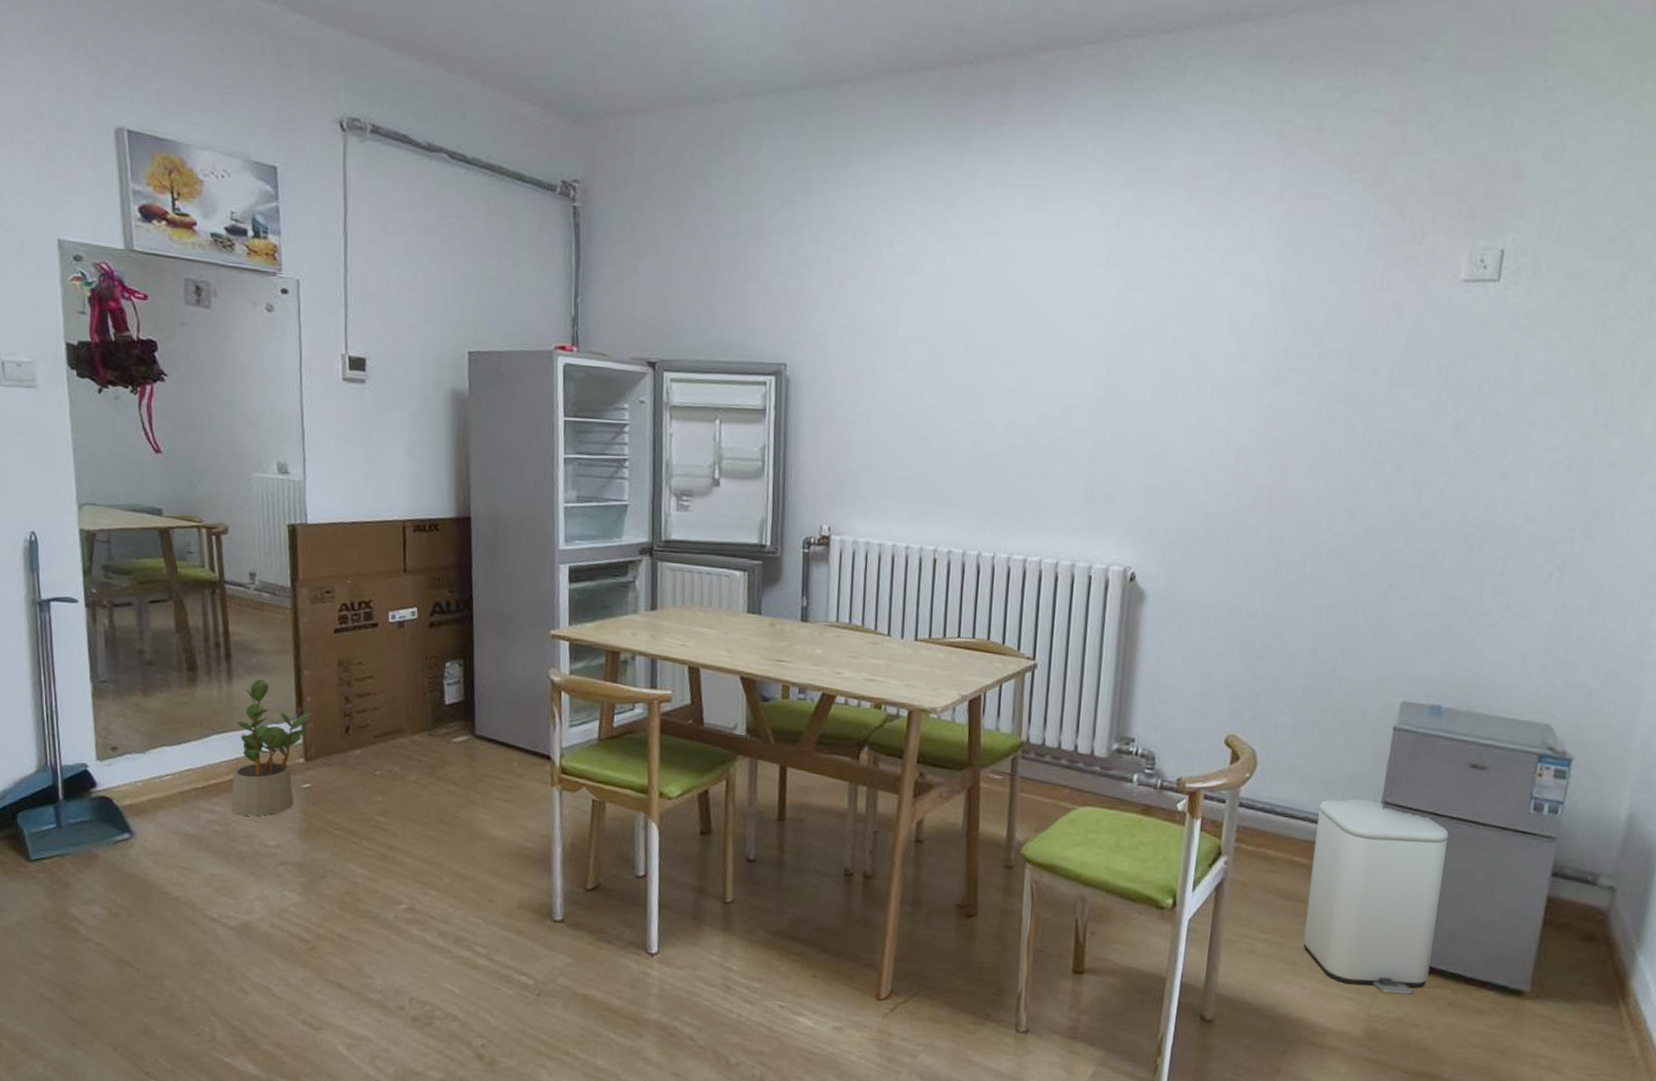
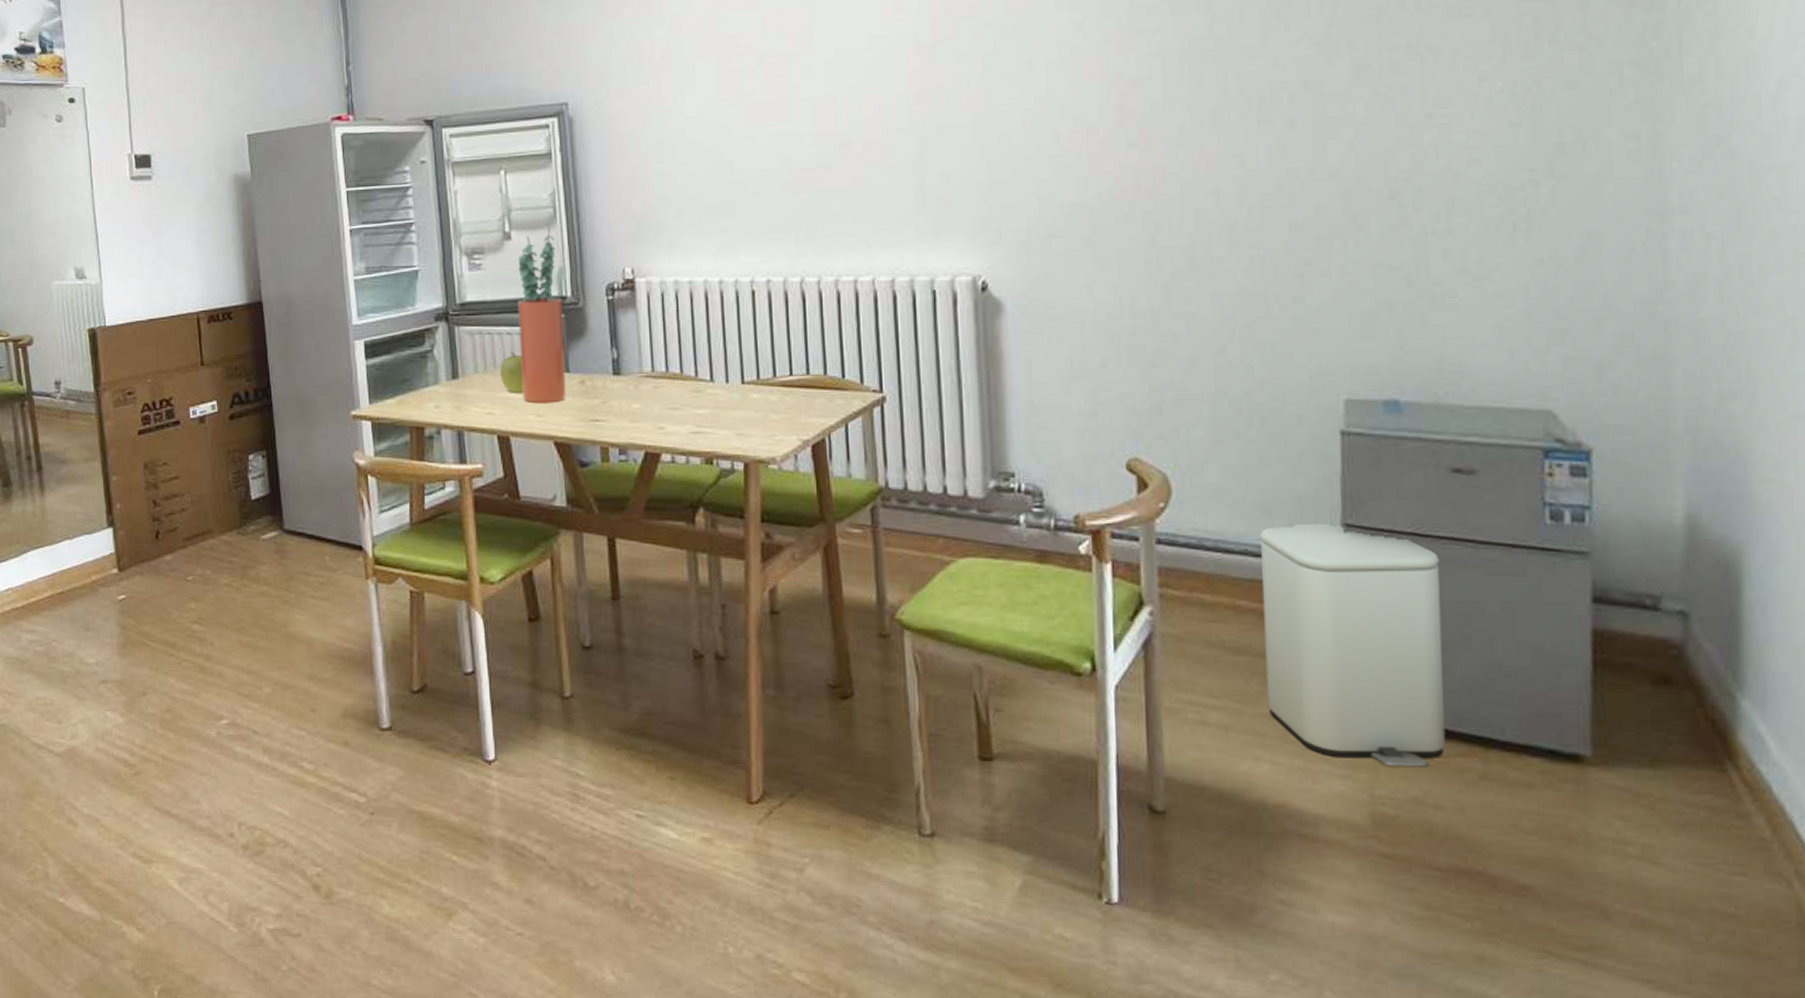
potted plant: present [231,678,311,817] -> none [50,488,121,634]
fruit: none [696,591,719,630] -> present [500,352,524,394]
vase: none [716,479,761,642] -> present [517,227,567,404]

